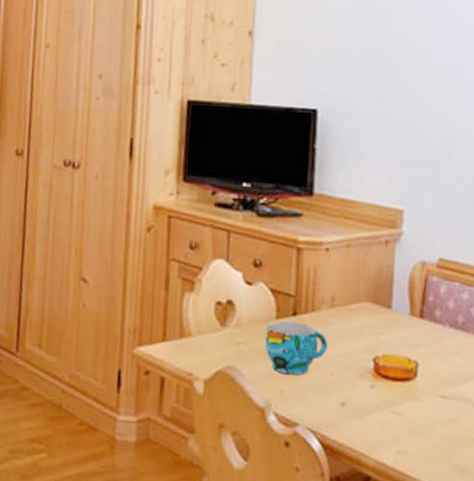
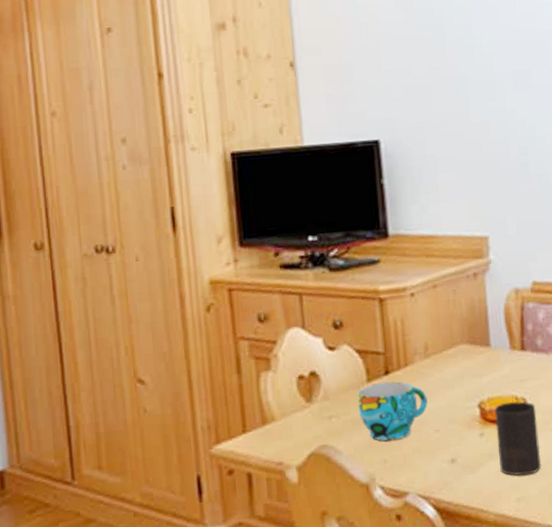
cup: none [385,361,426,432] -> present [494,401,542,476]

